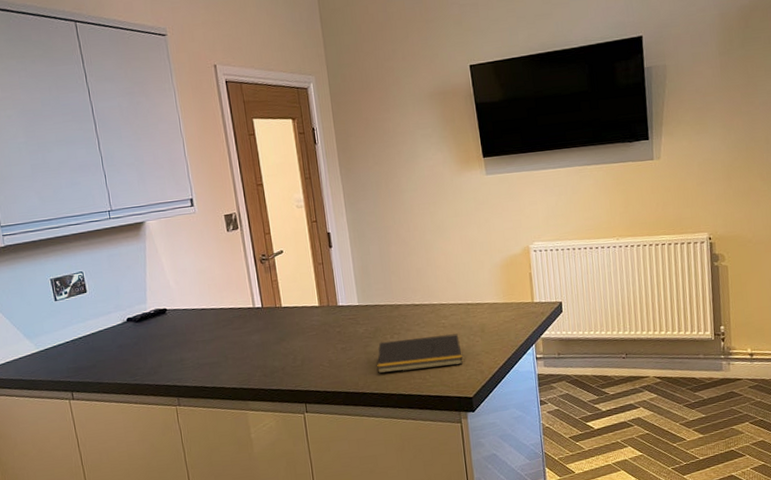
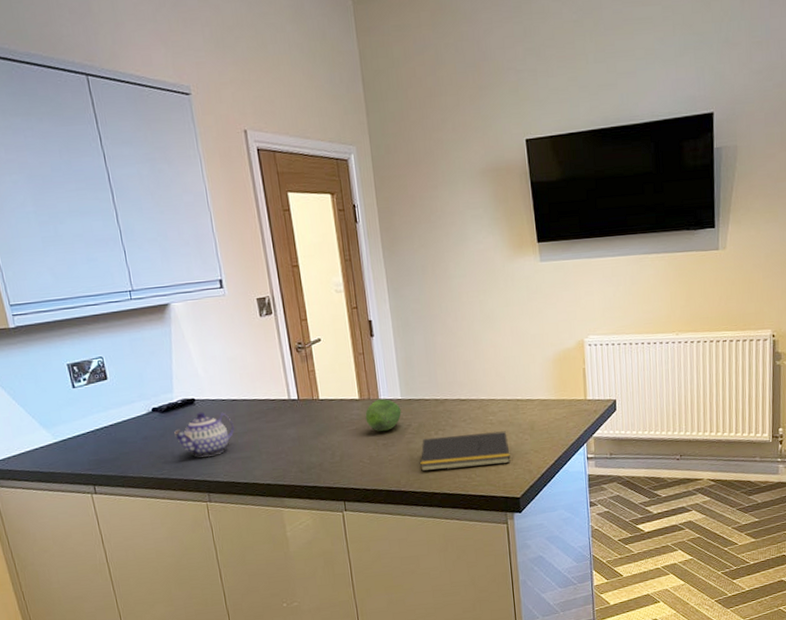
teapot: none [147,320,203,364] -> present [174,411,235,457]
fruit: none [324,305,359,337] -> present [365,398,402,432]

